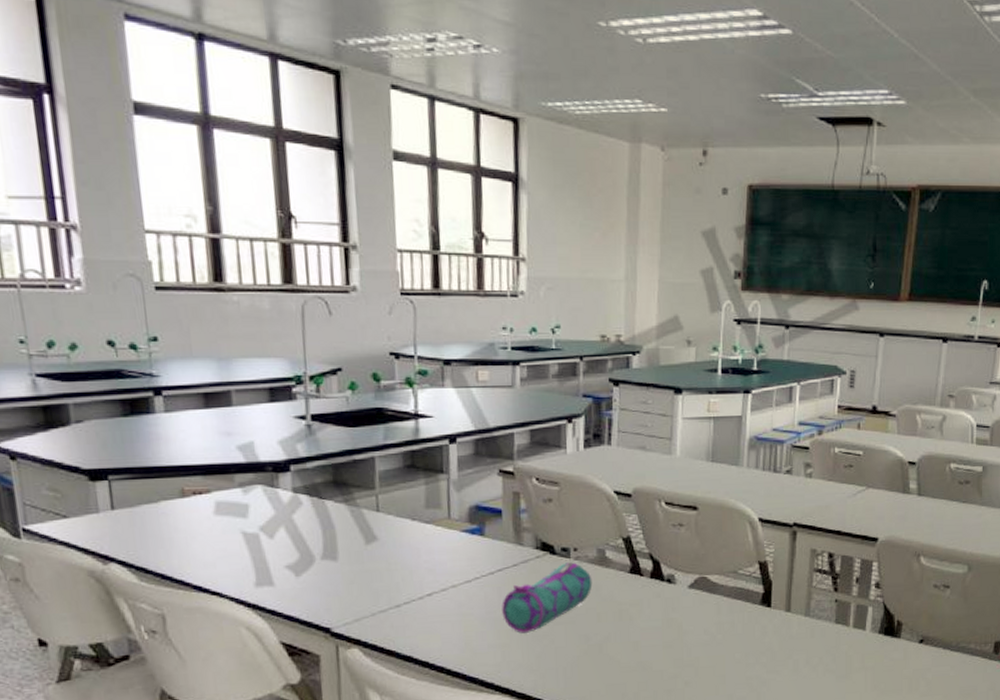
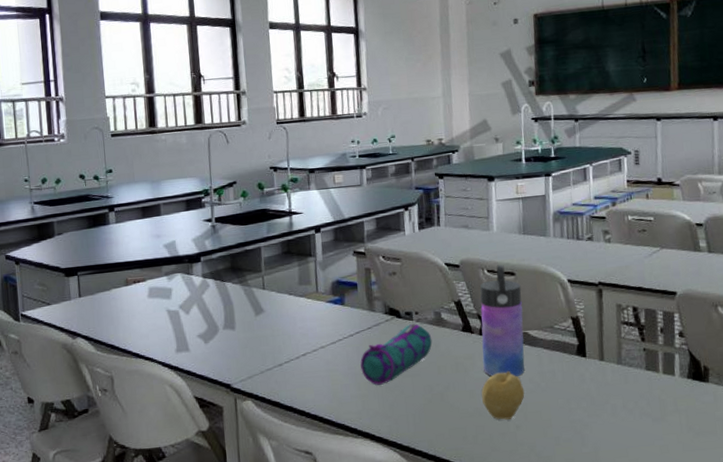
fruit: none [648,620,698,675] -> present [481,370,525,420]
water bottle: none [651,496,704,627] -> present [479,264,525,377]

